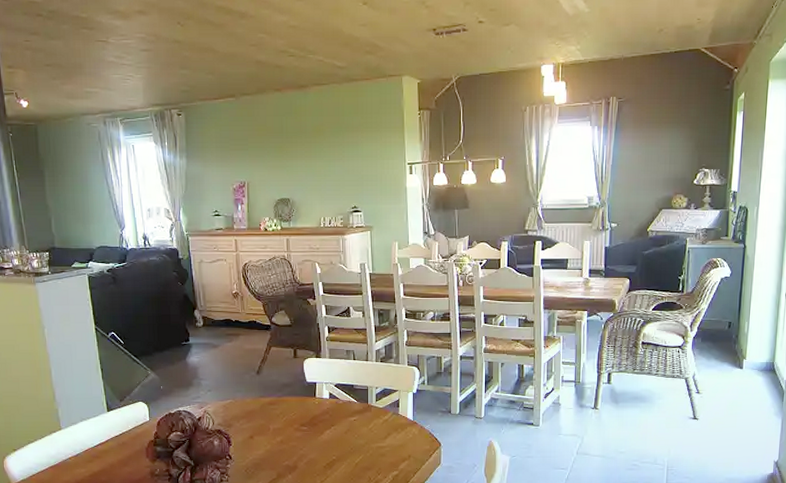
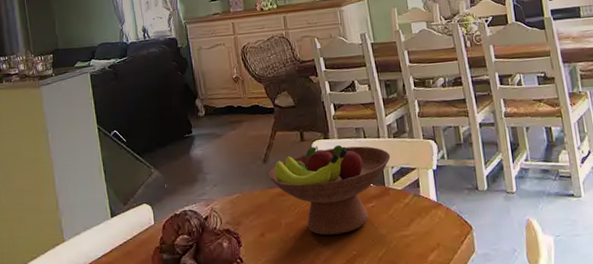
fruit bowl: none [260,362,376,442] -> present [268,145,391,236]

